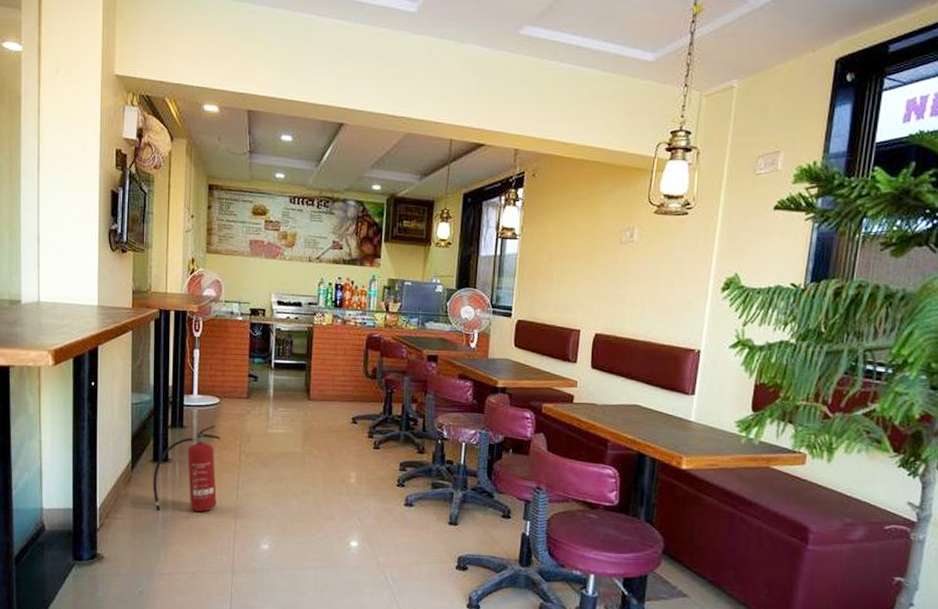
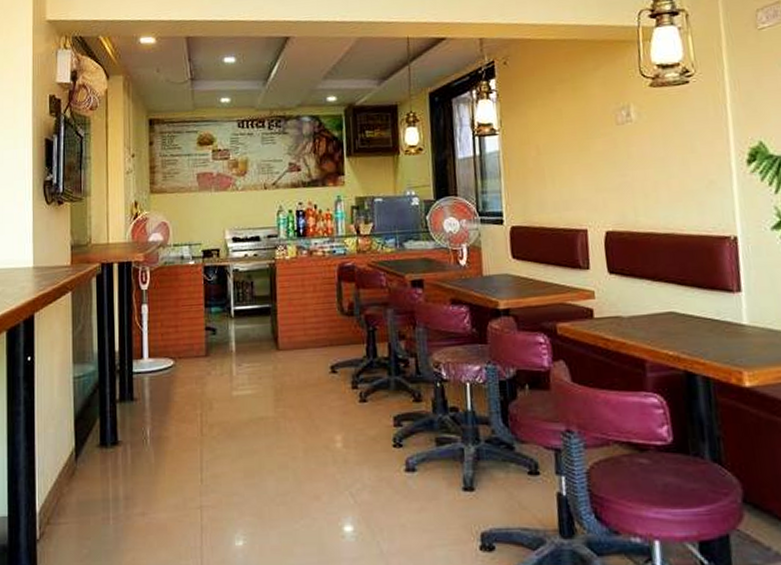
fire extinguisher: present [153,424,220,512] -> none [101,392,177,508]

